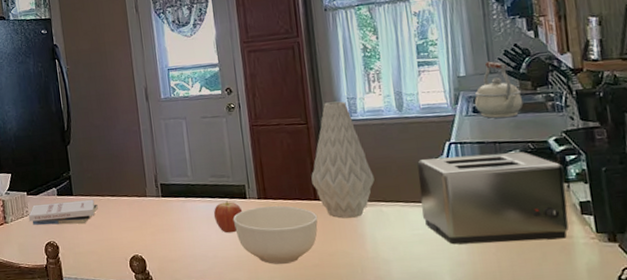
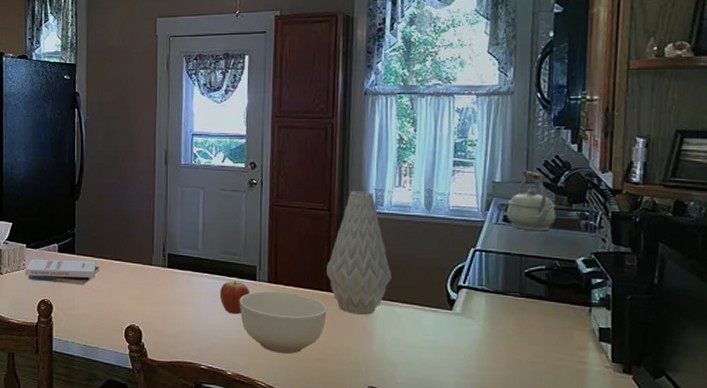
toaster: present [417,152,569,245] -> none [435,263,588,364]

